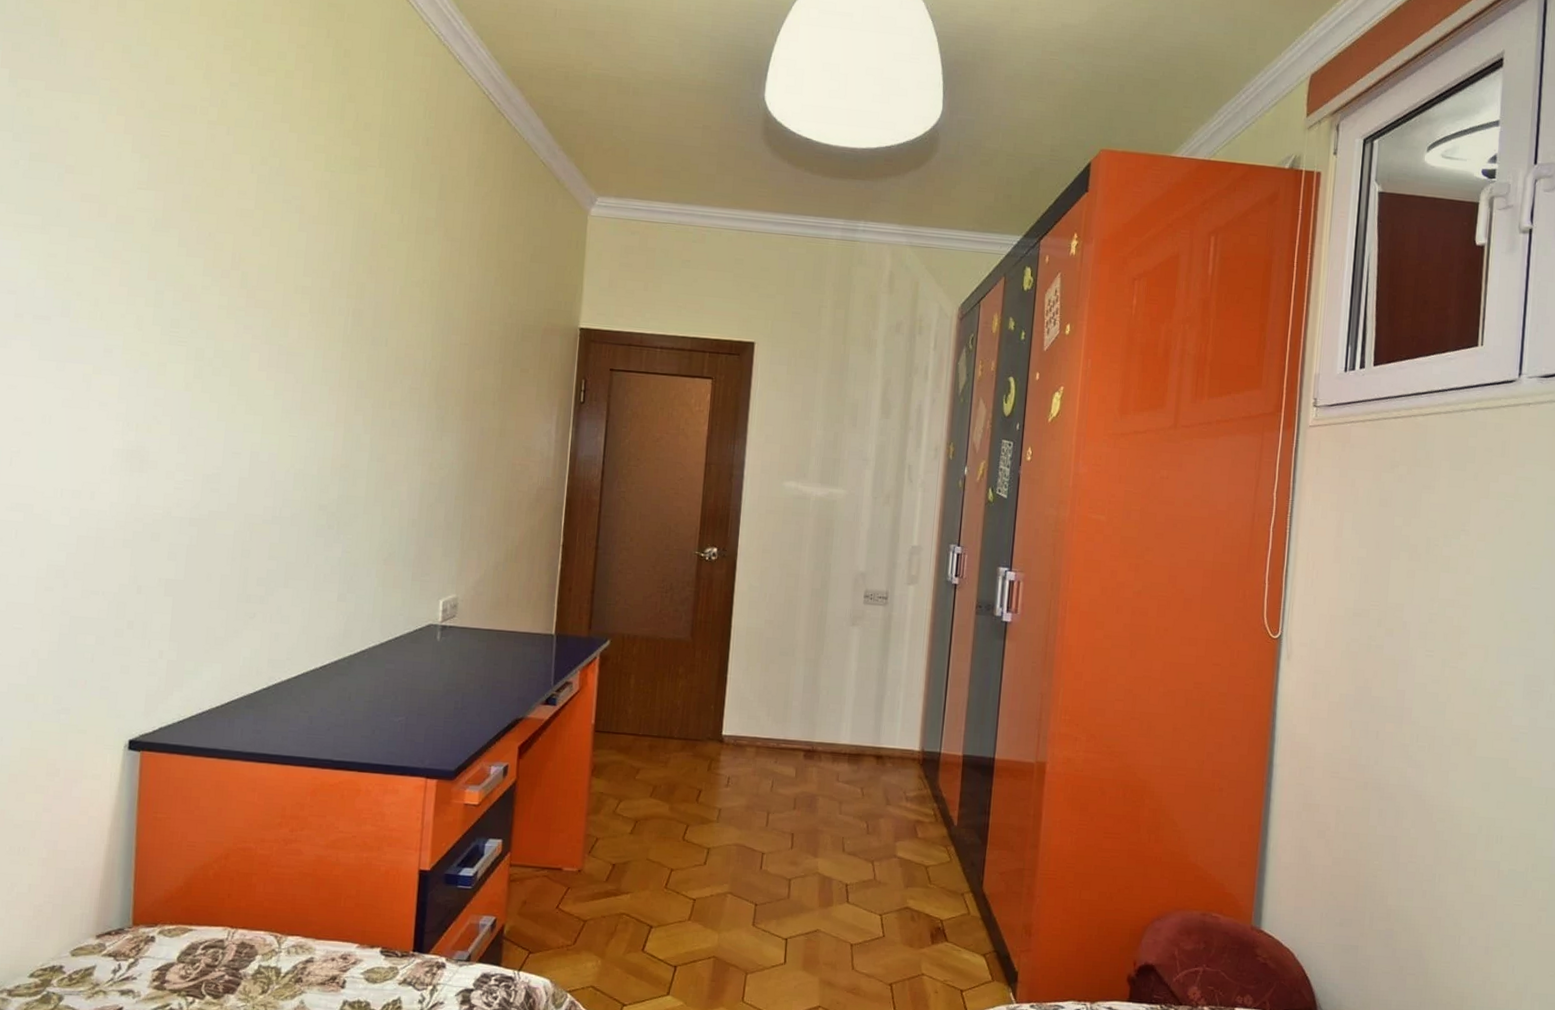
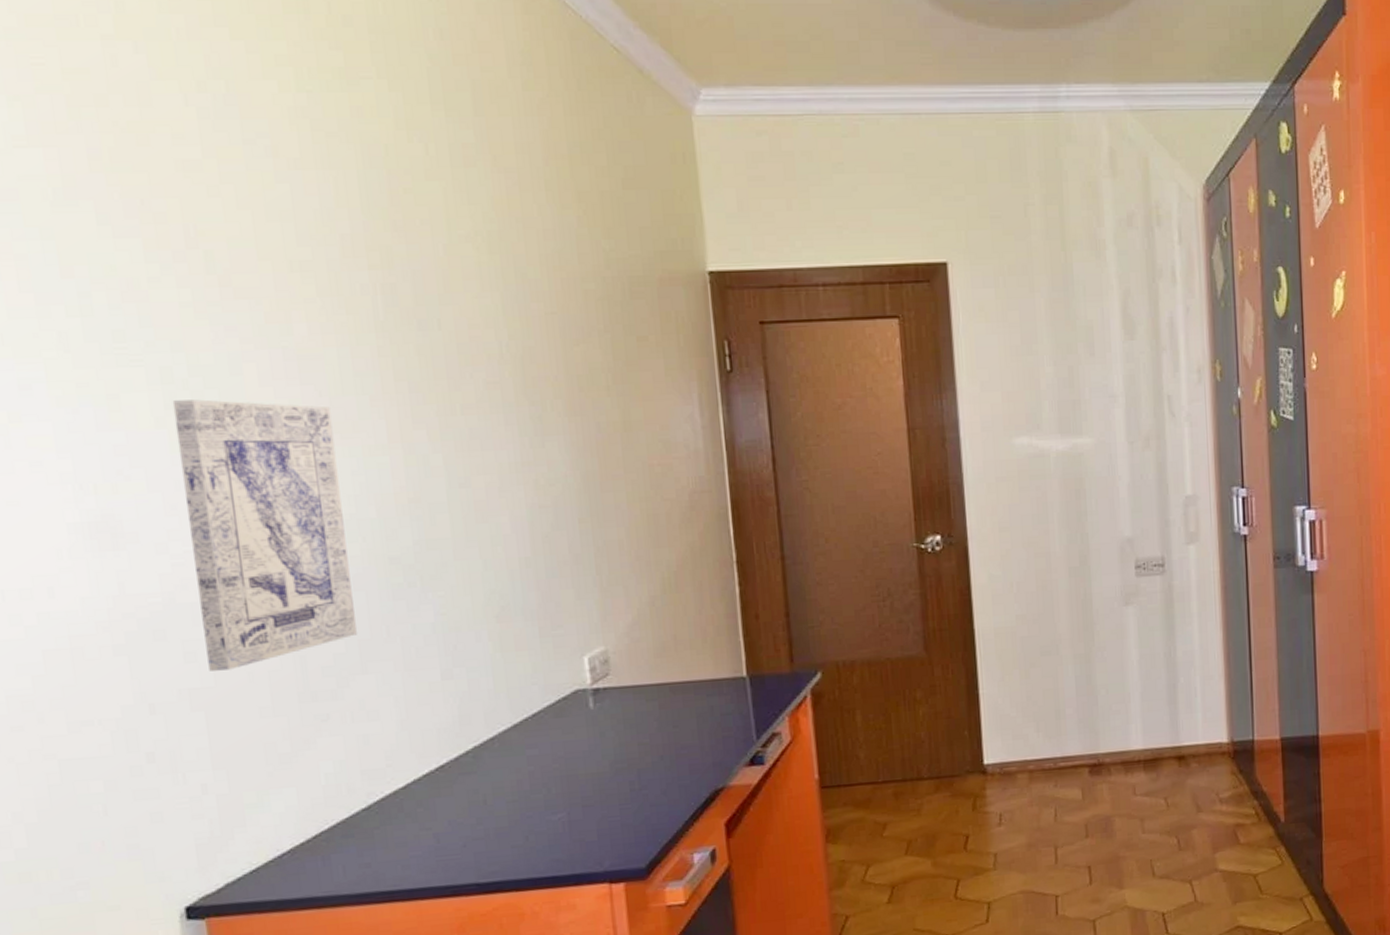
wall art: none [182,373,302,570] -> present [172,399,357,671]

